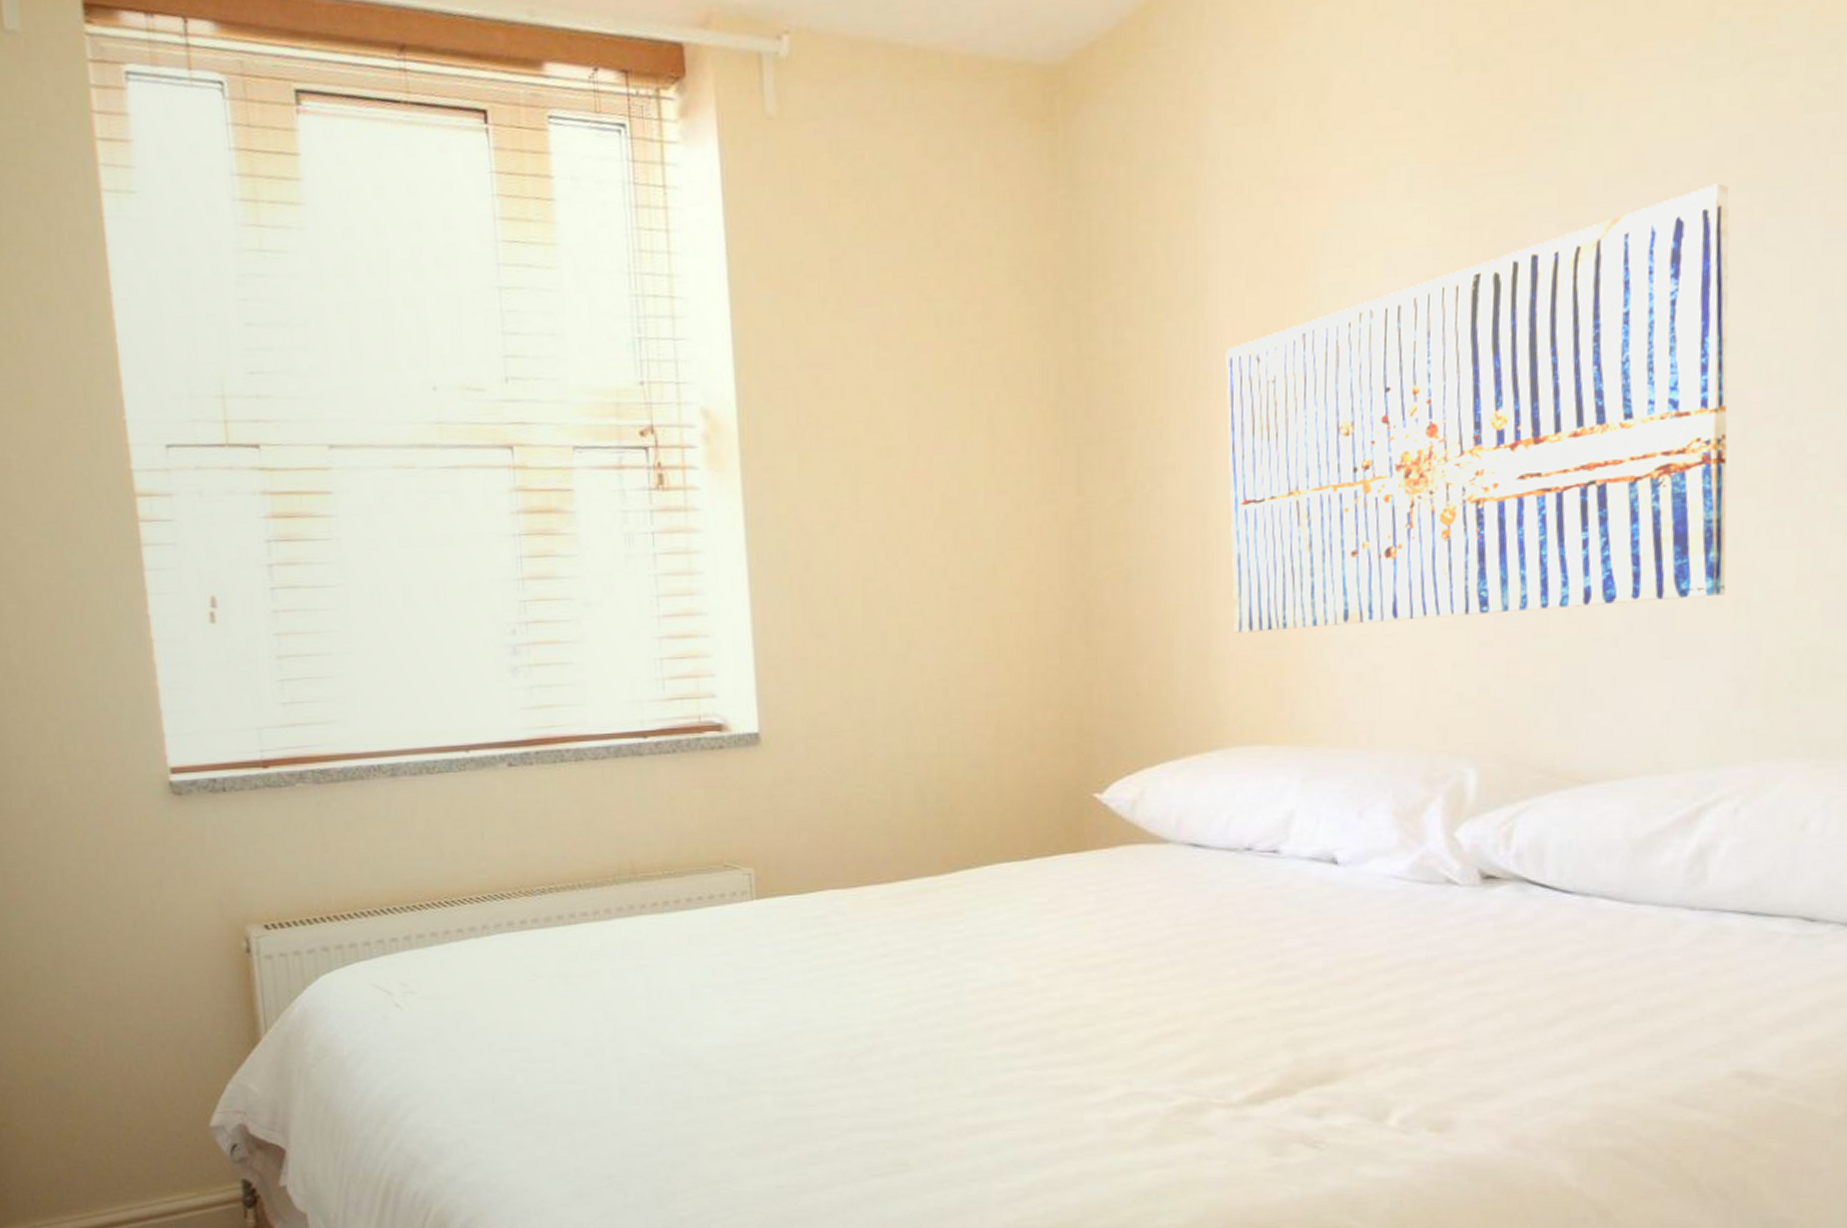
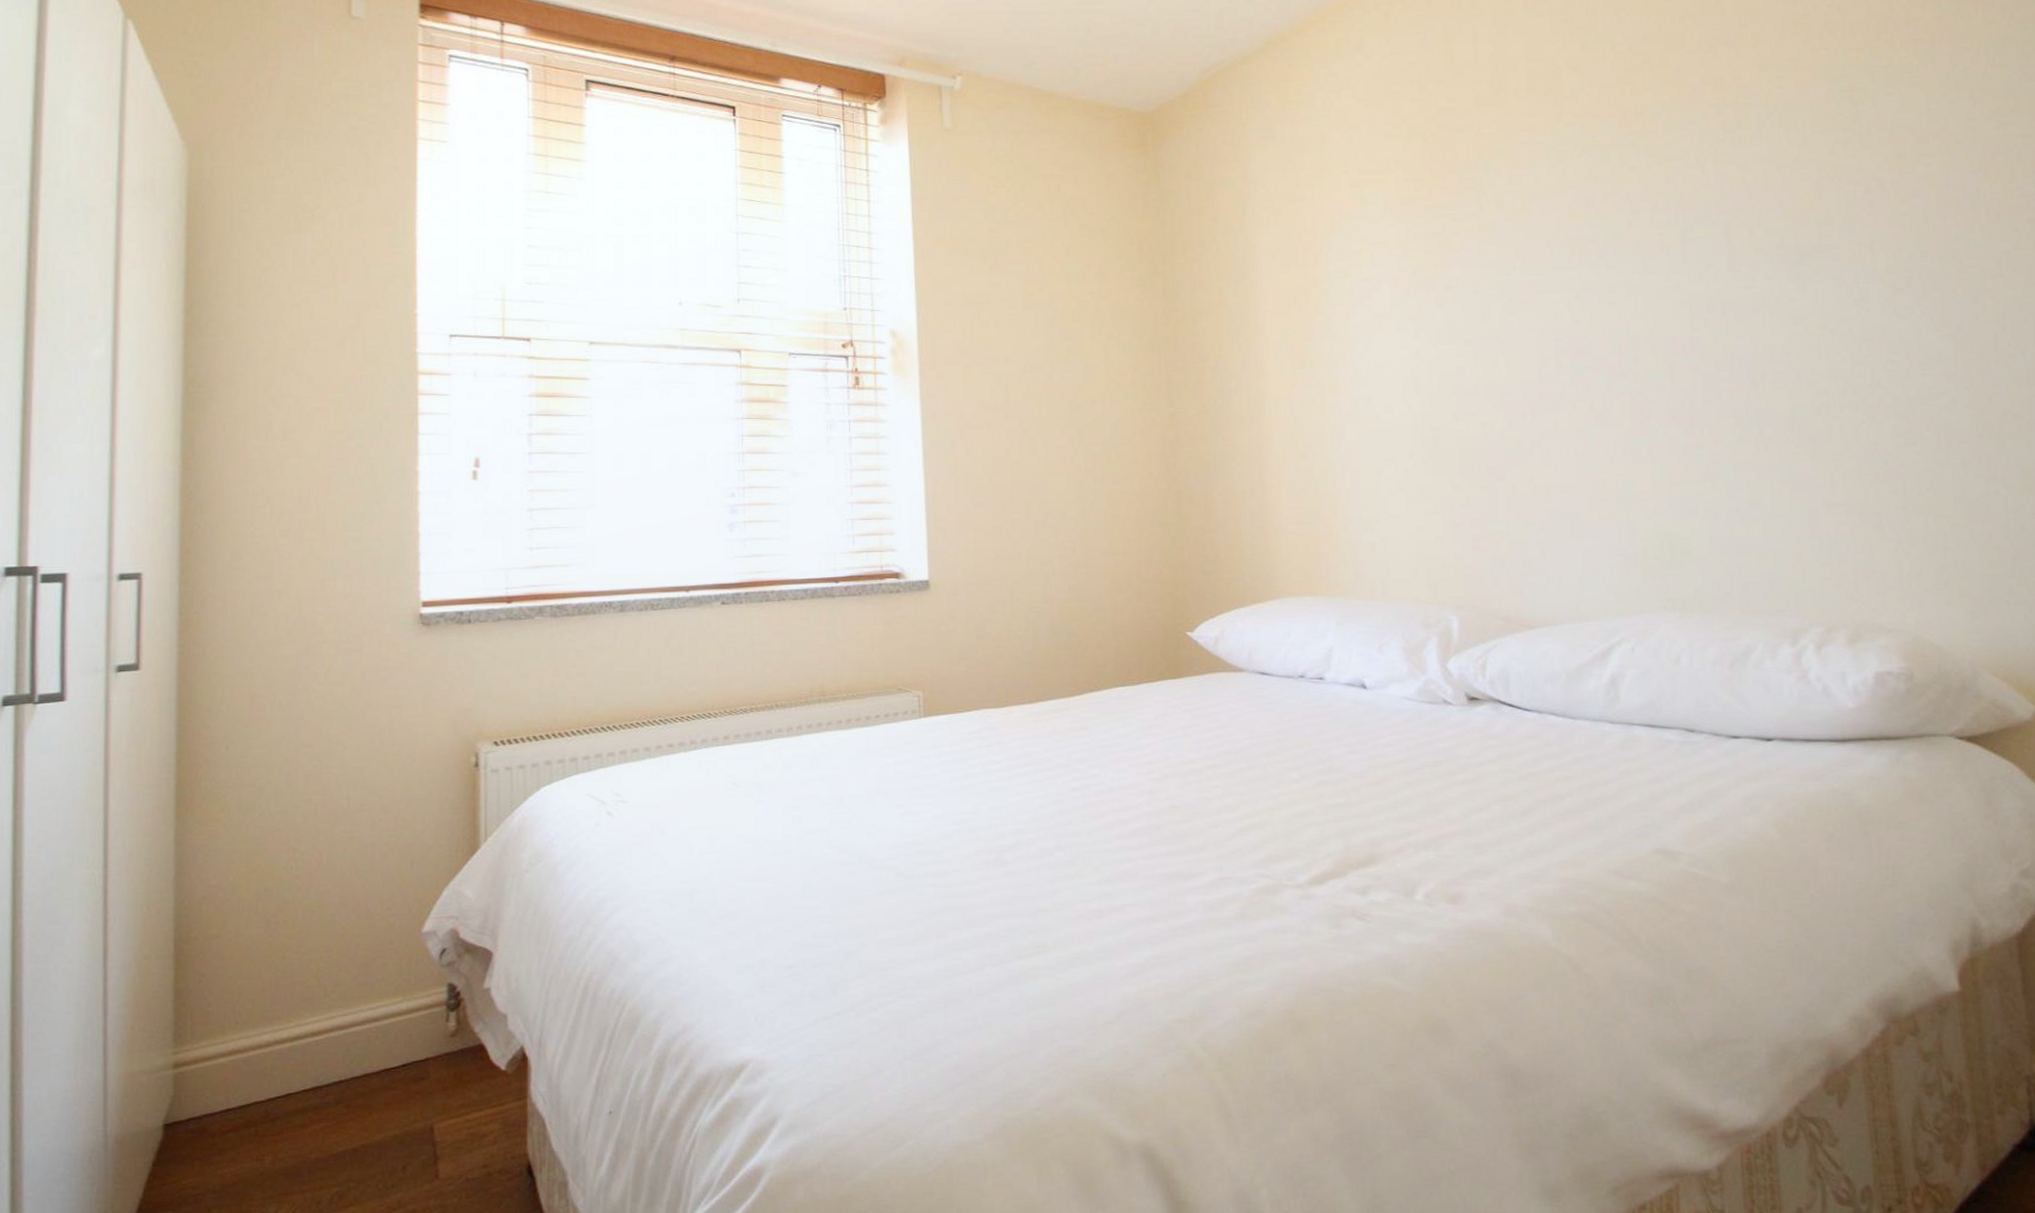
wall art: present [1225,183,1730,633] -> none [1269,223,1609,512]

